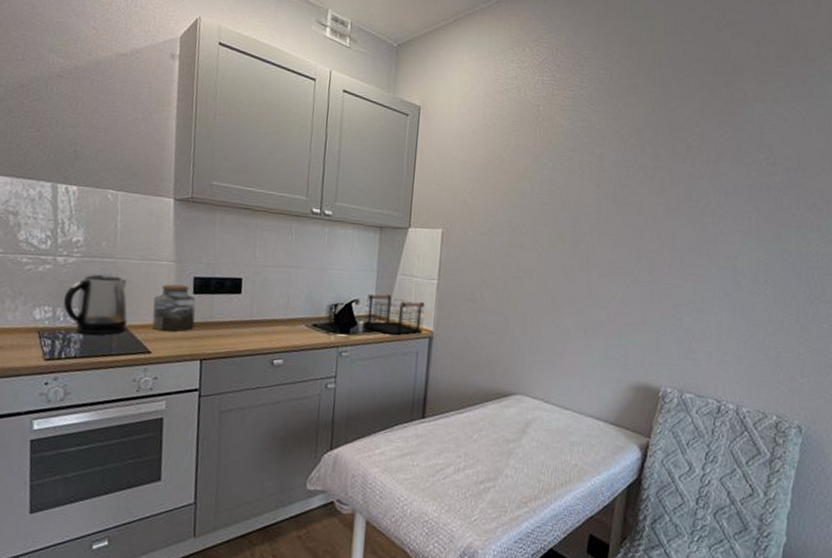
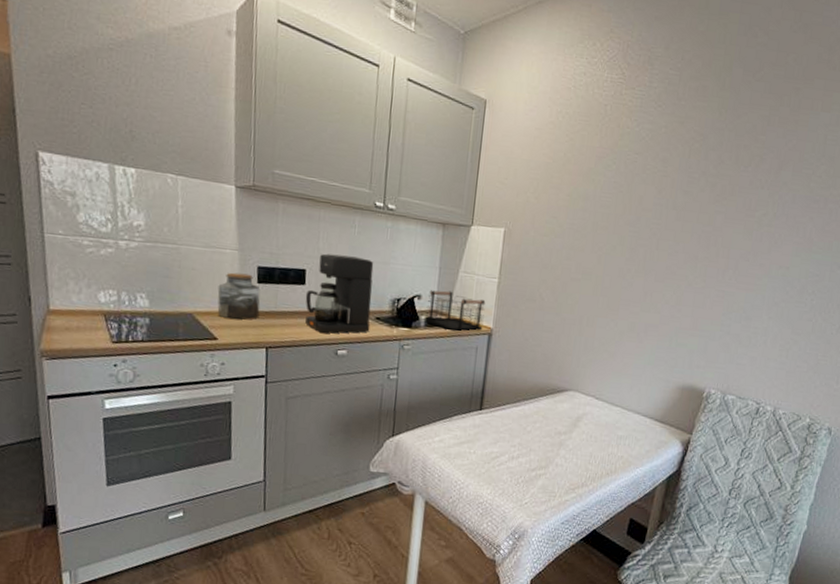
kettle: present [63,274,128,336] -> none [127,259,193,321]
coffee maker: none [241,261,311,343] -> present [305,253,374,334]

